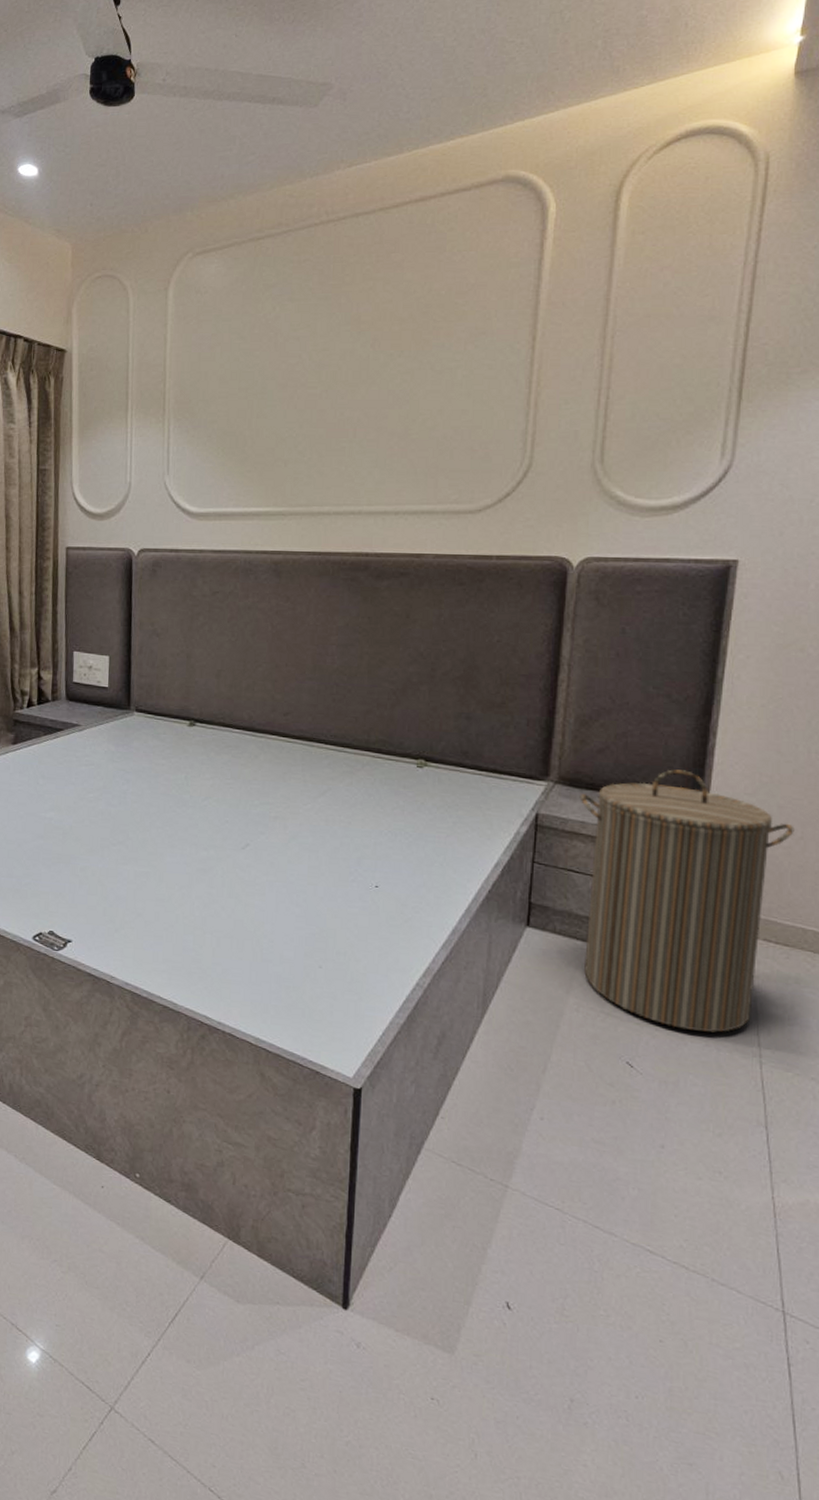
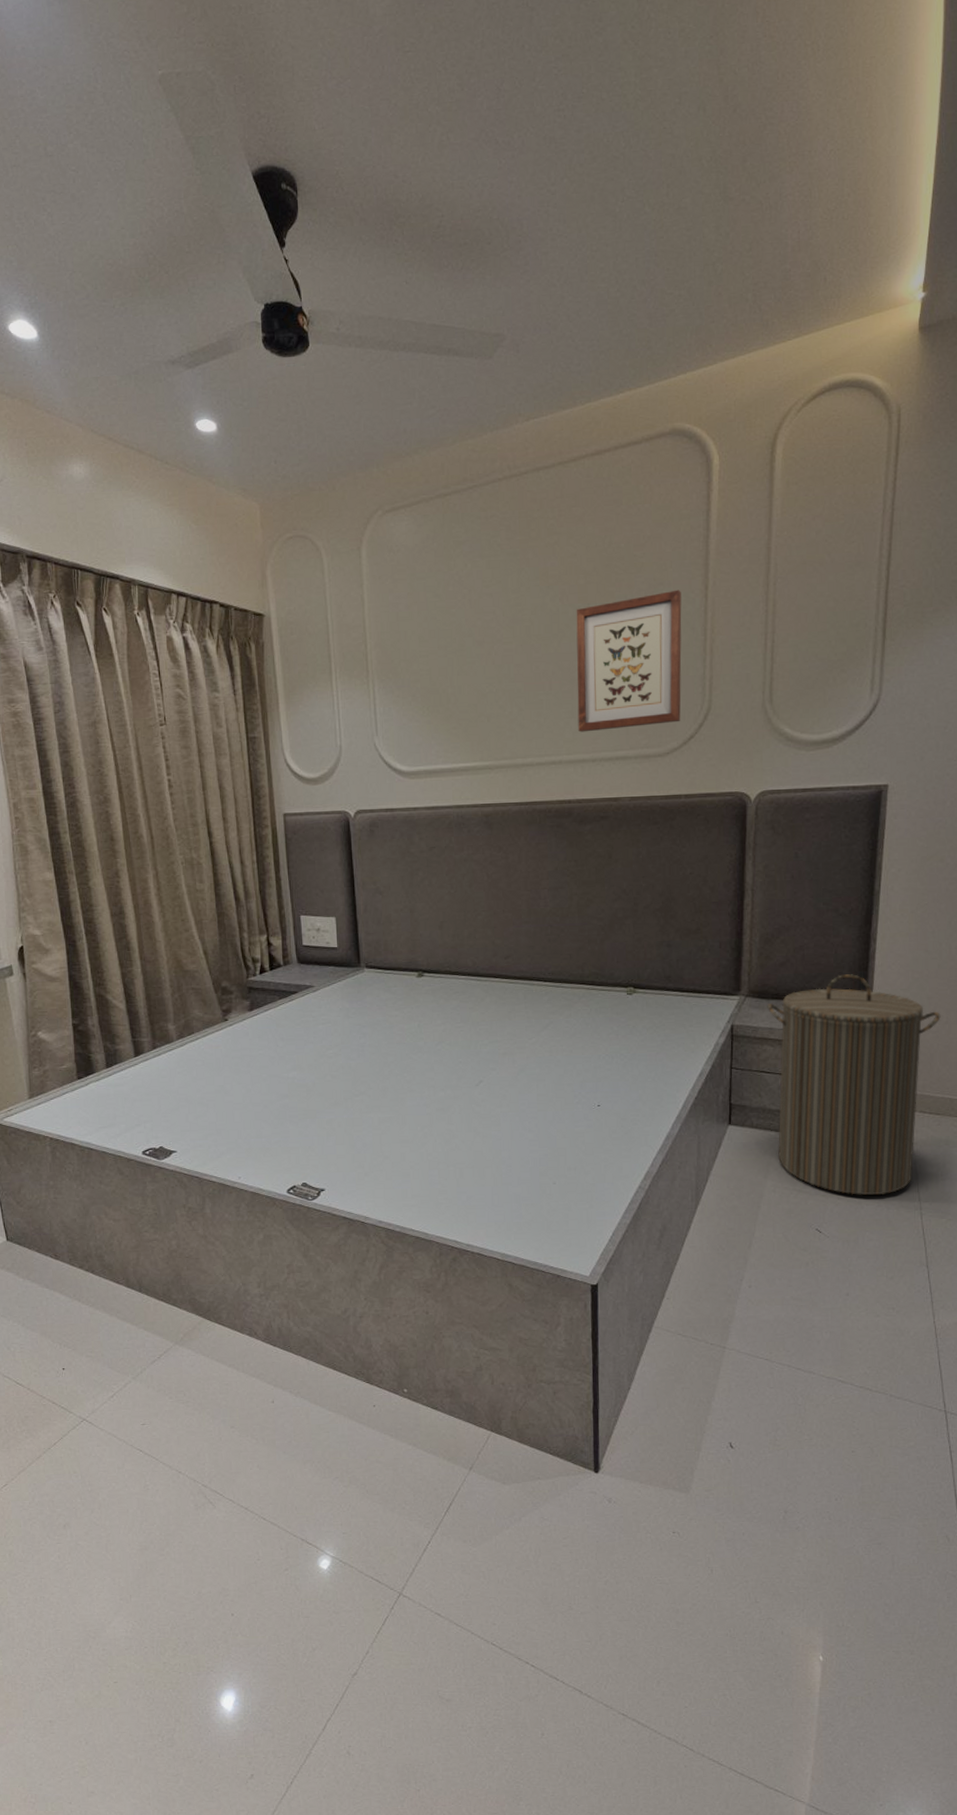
wall art: none [382,340,505,483] -> present [576,589,682,732]

